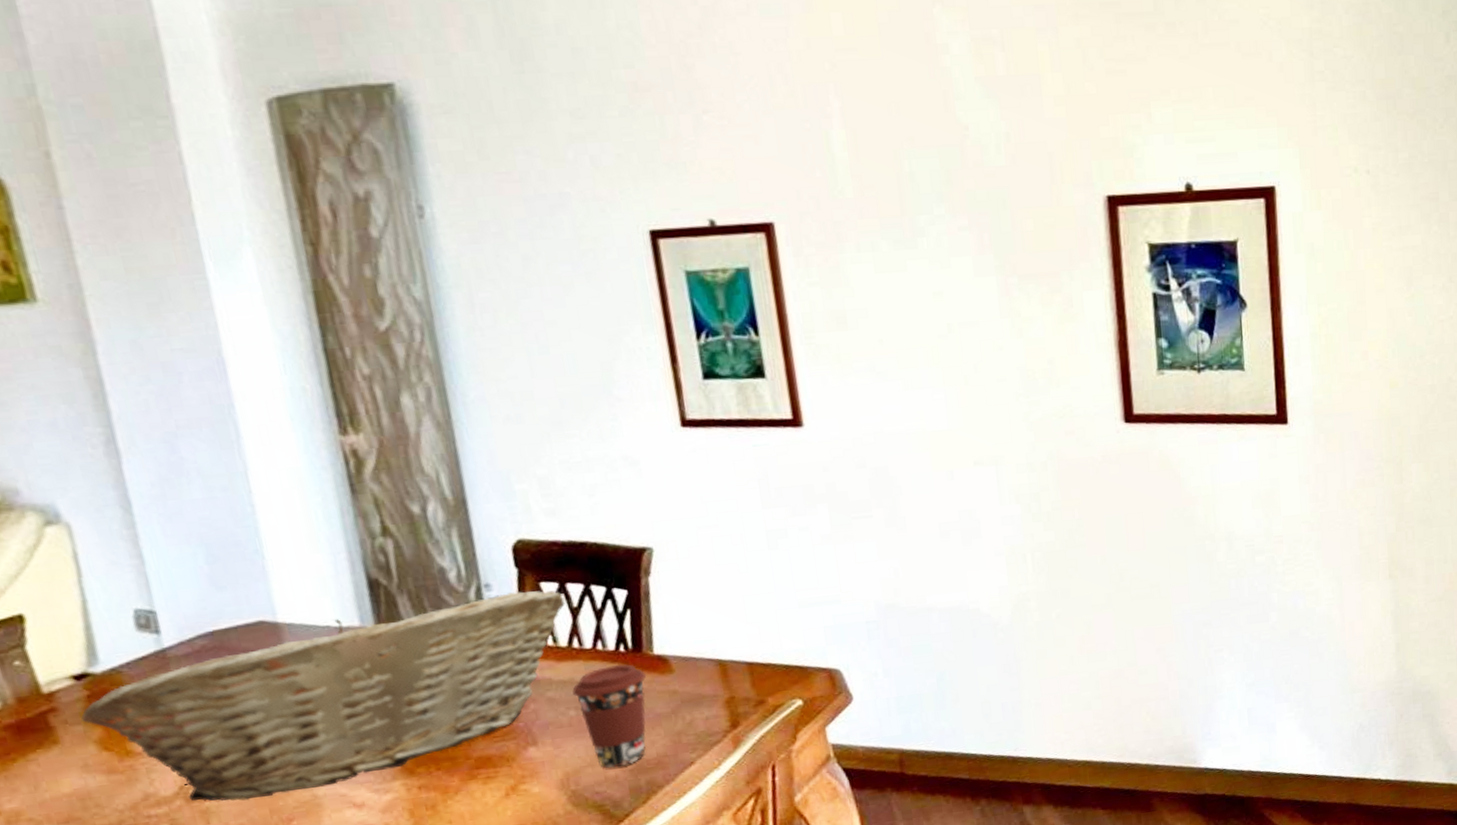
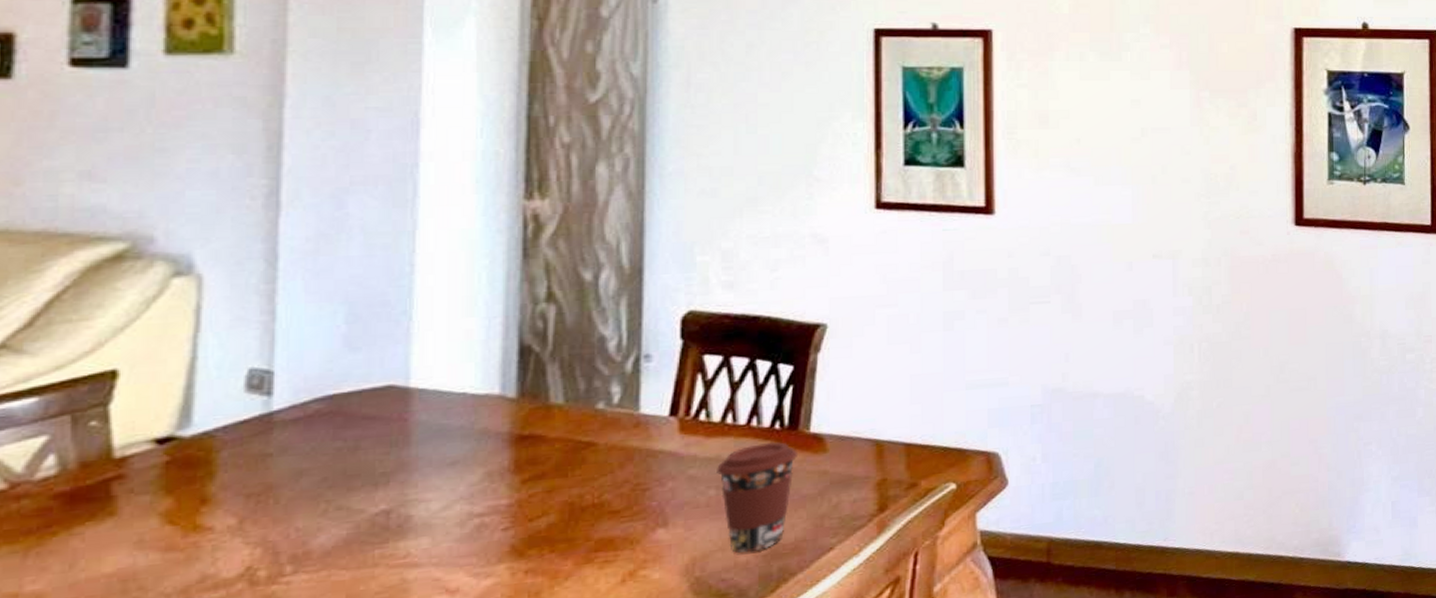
fruit basket: present [80,590,565,802] -> none [150,363,726,585]

